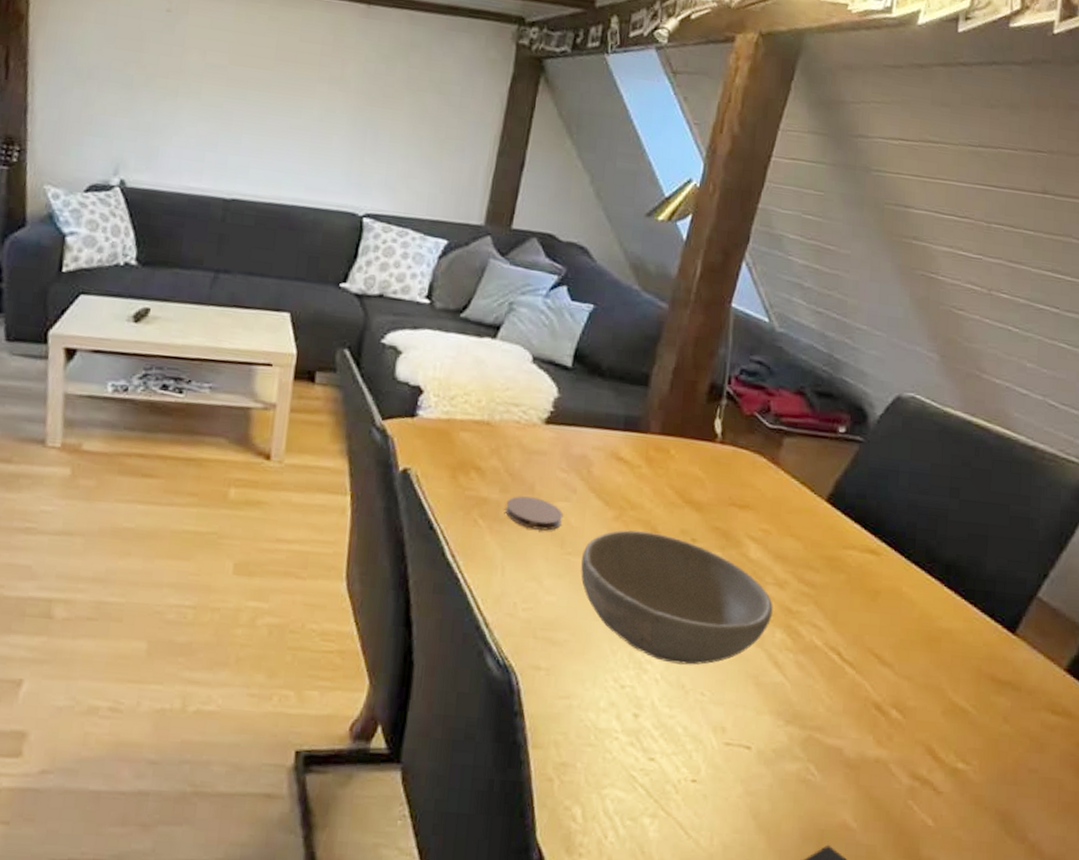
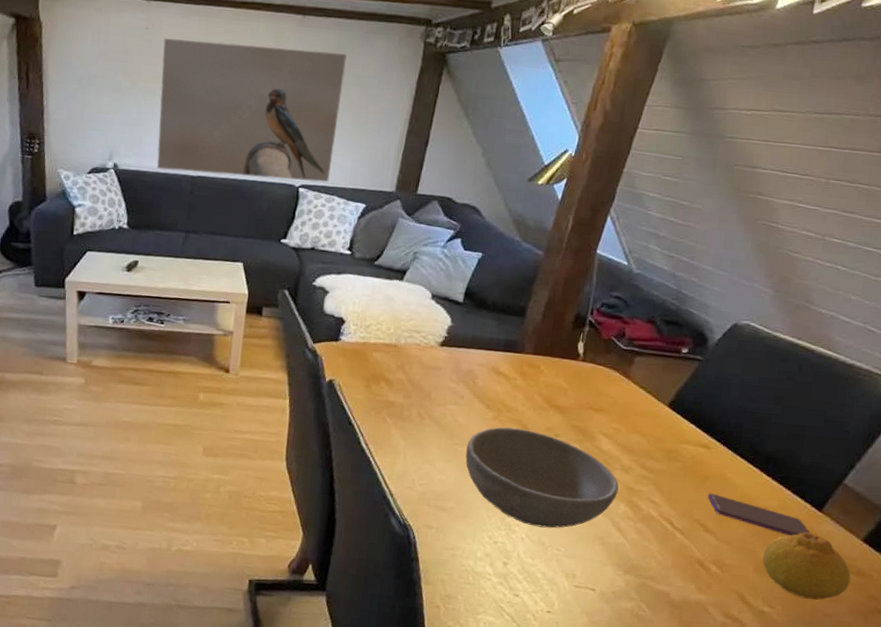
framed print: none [177,24,423,212] -> present [157,38,348,183]
coaster: present [505,496,564,531] -> none [407,400,453,427]
smartphone: none [880,613,1005,668] -> present [707,493,811,536]
fruit: none [951,662,1056,751] -> present [762,532,851,600]

